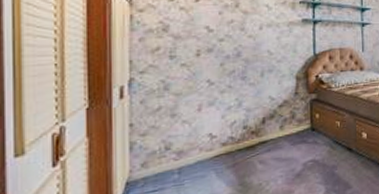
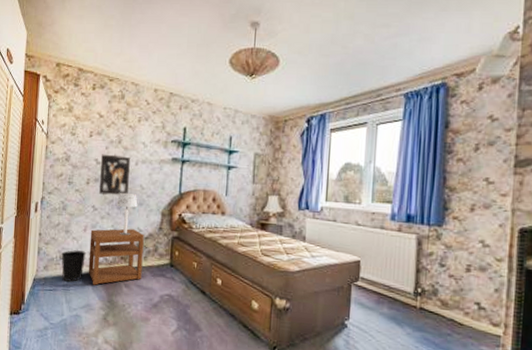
wastebasket: none [167,134,203,175] -> present [61,249,86,282]
nightstand: none [207,98,279,171] -> present [88,228,144,285]
wall art: none [214,20,253,66] -> present [99,154,130,195]
table lamp: none [239,61,267,108] -> present [116,193,138,236]

